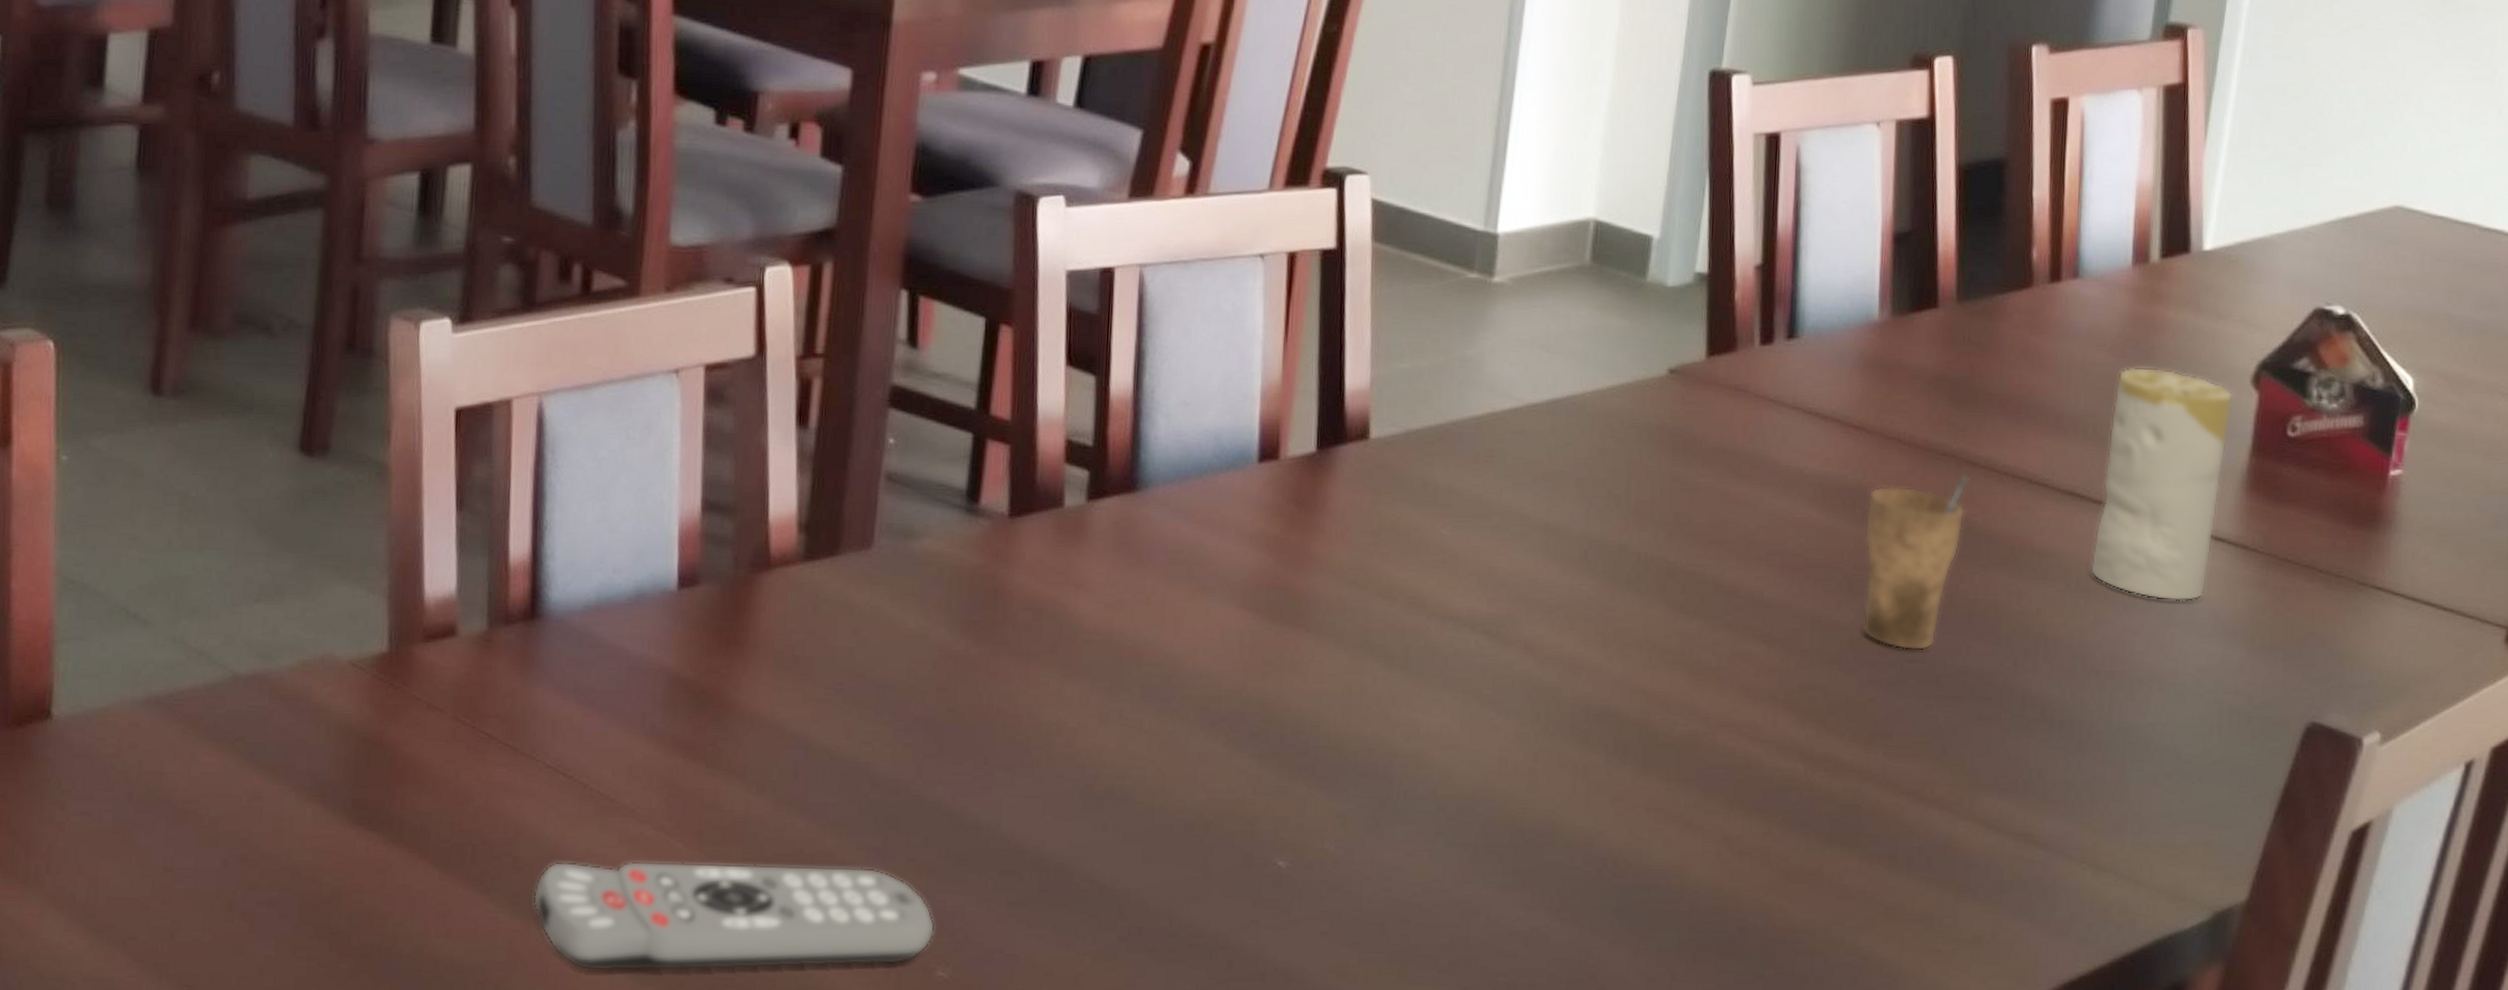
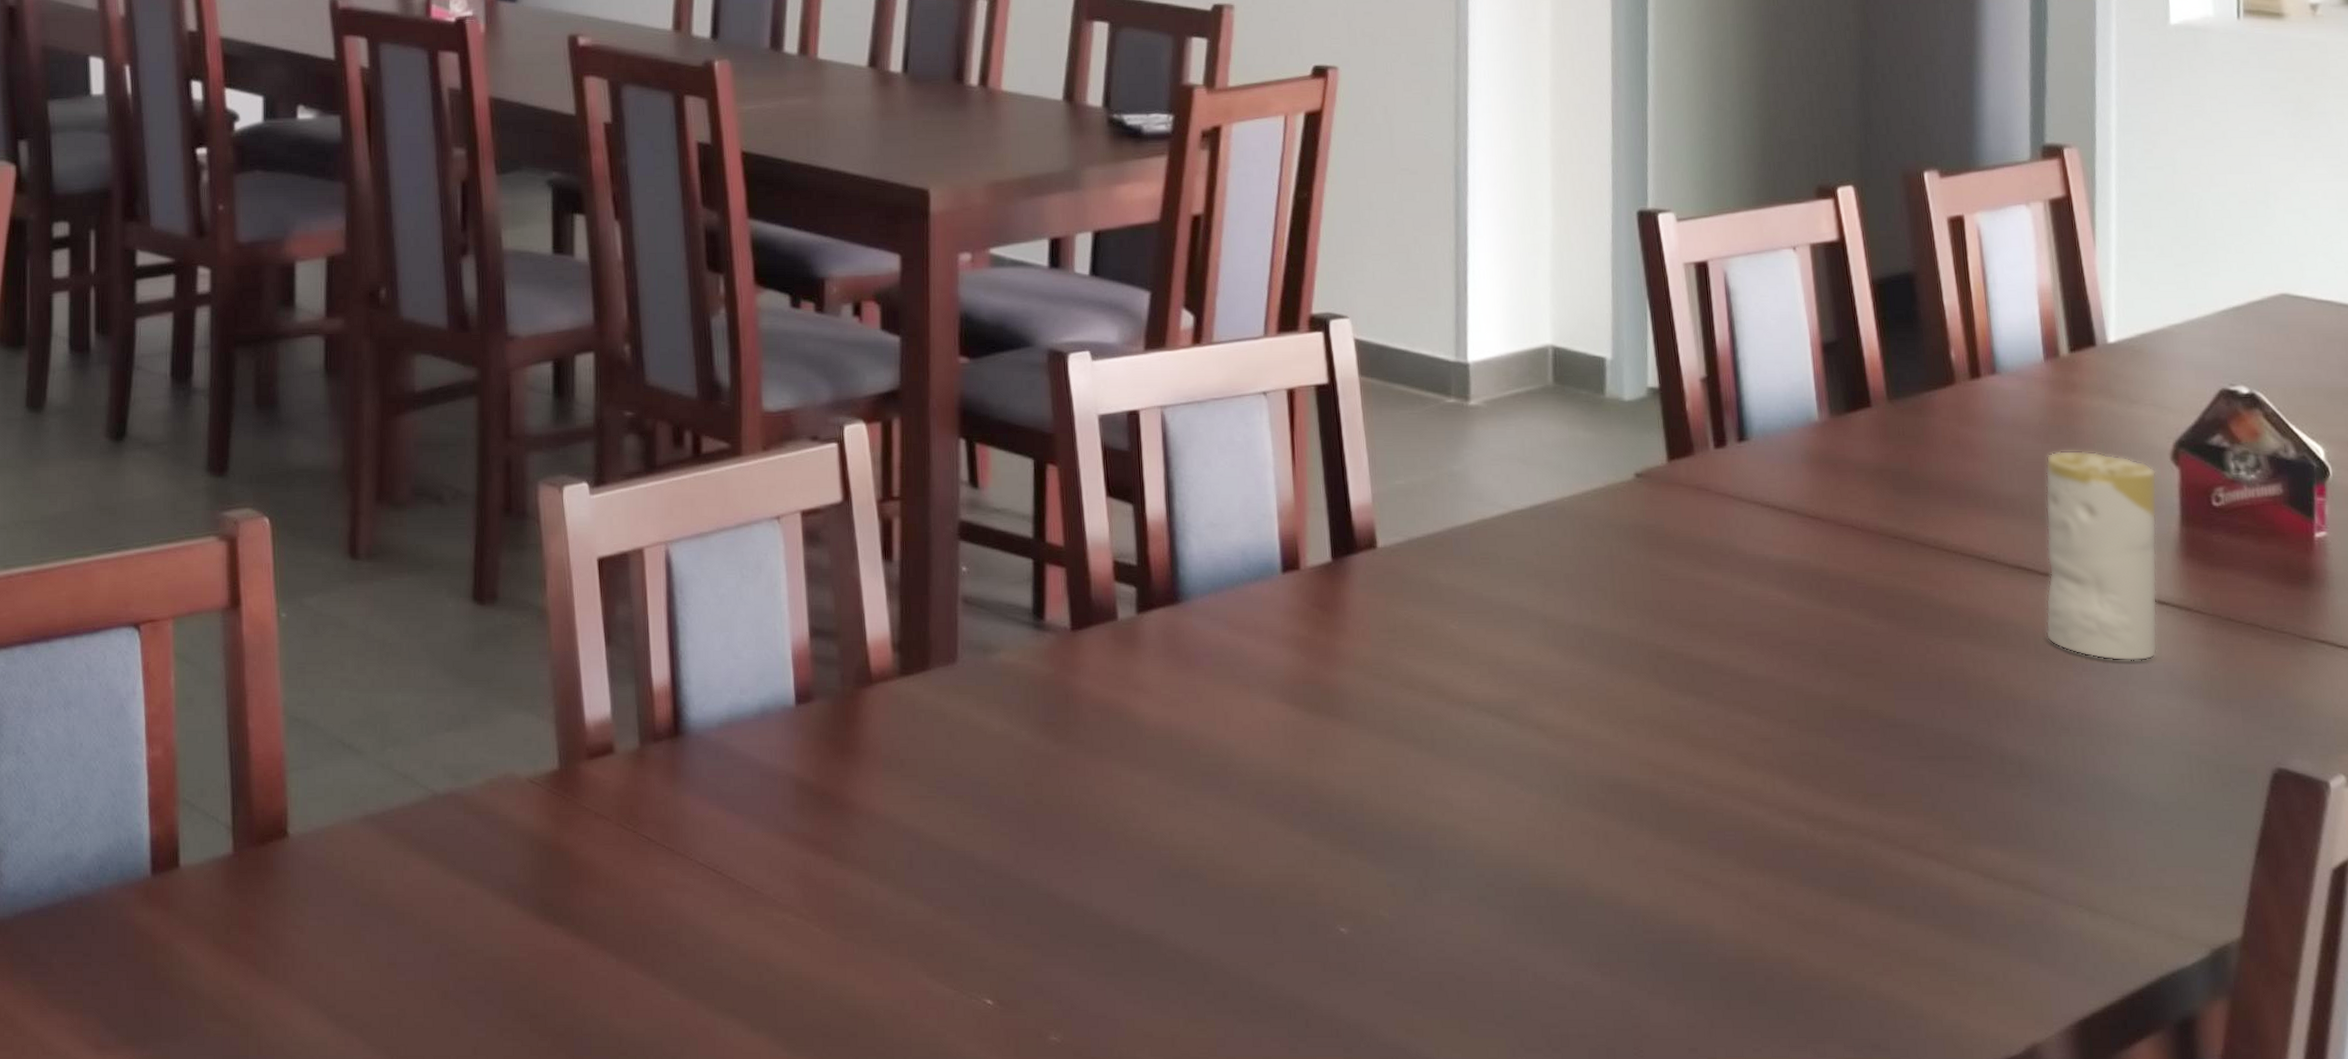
remote control: present [532,861,935,972] -> none [697,945,1045,1044]
cup: present [1862,474,1969,651] -> none [1831,554,1923,716]

